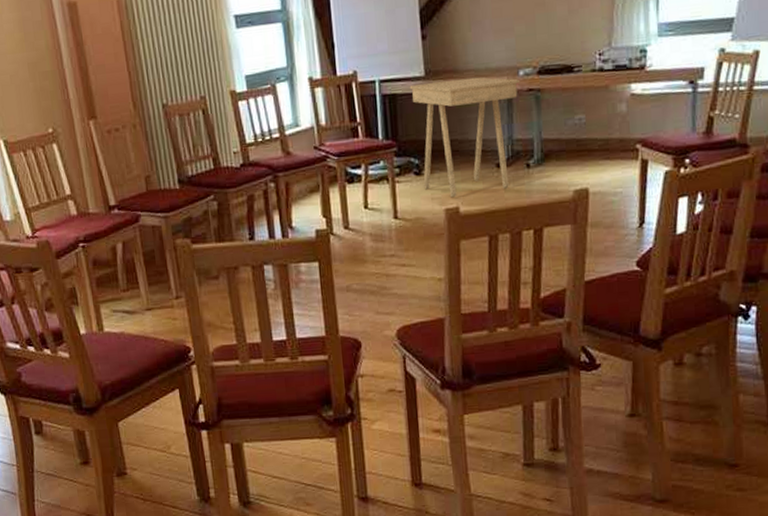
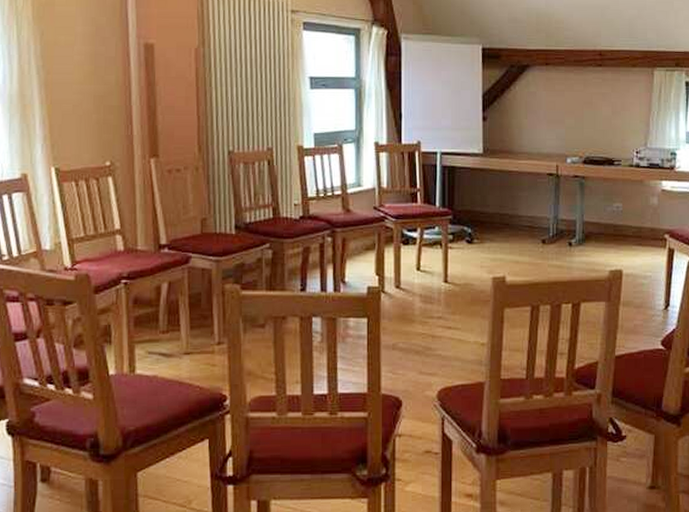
side table: present [409,77,521,198] -> none [468,159,568,267]

